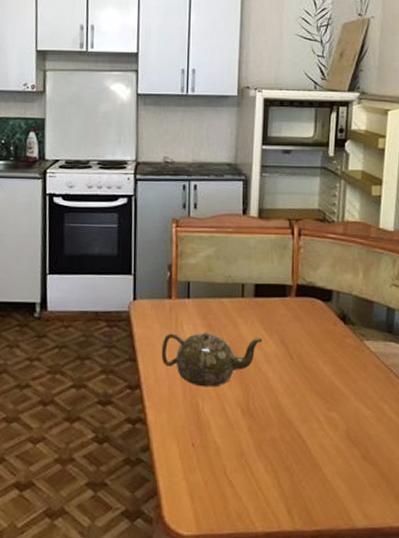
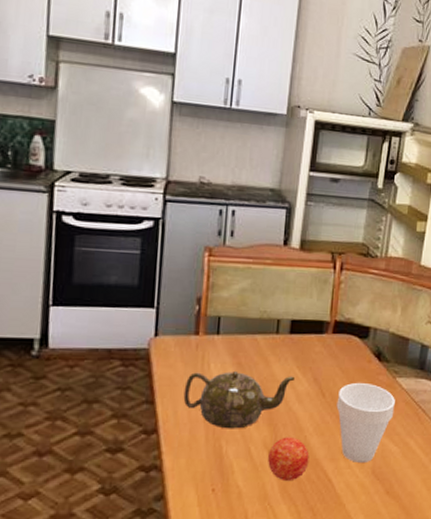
apple: none [242,396,282,441] -> present [268,437,309,482]
cup: none [305,344,365,425] -> present [336,382,395,462]

